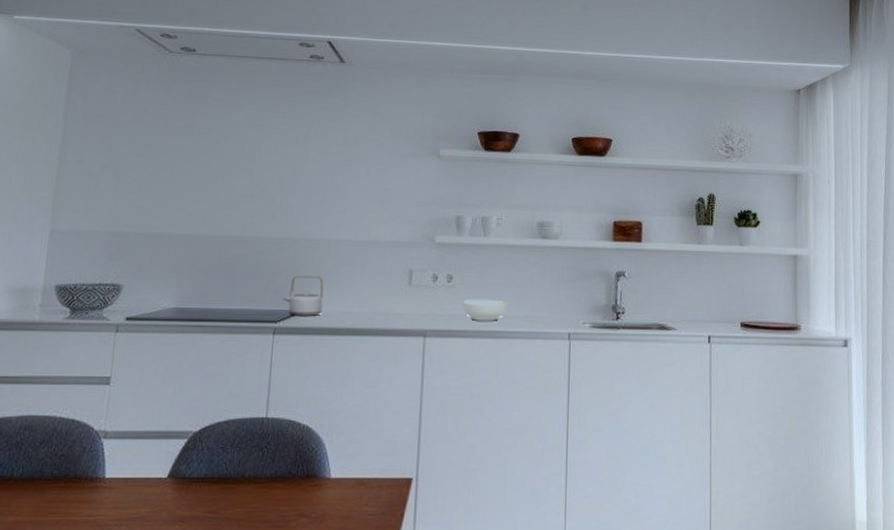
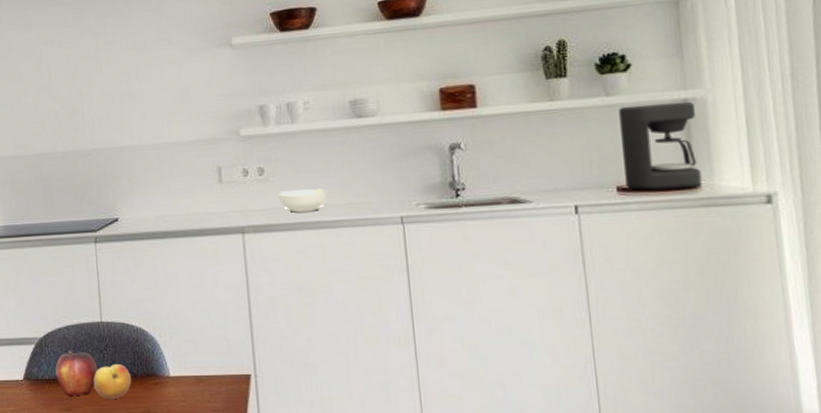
fruit: none [206,447,255,498] -> present [55,350,98,397]
fruit: none [247,464,290,502] -> present [94,364,132,400]
teapot: present [283,275,324,317] -> none [99,183,137,224]
coffee maker: none [747,256,801,329] -> present [618,101,702,191]

